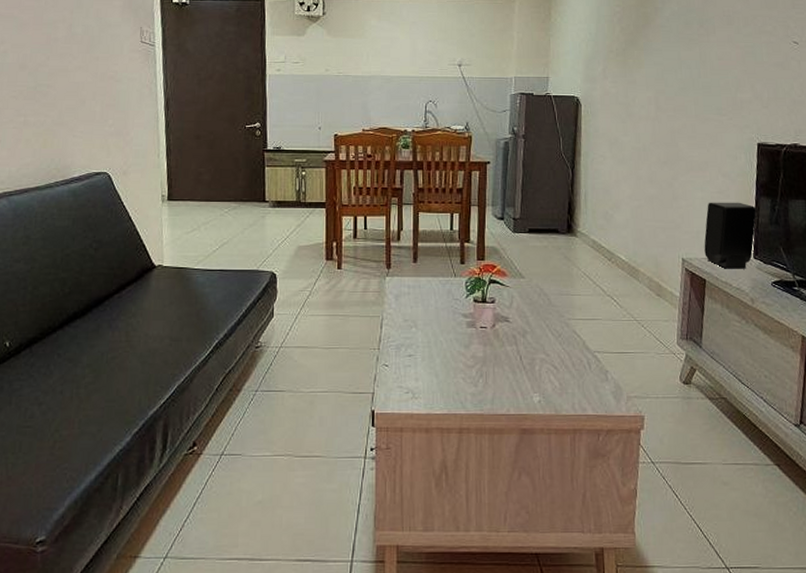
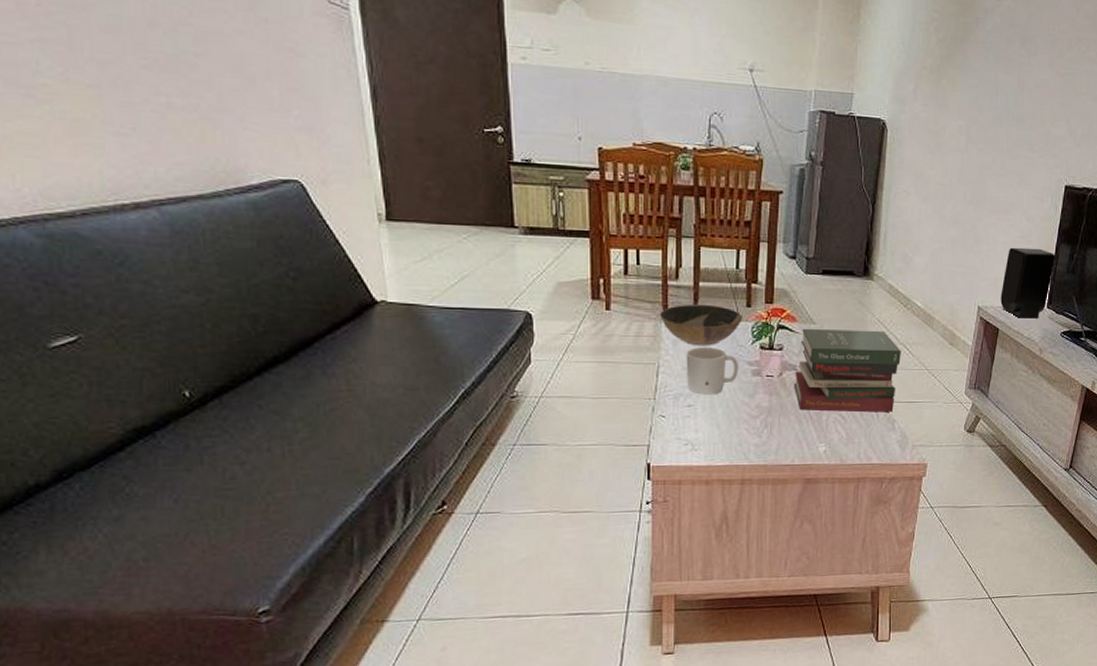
bowl: none [384,262,457,300] -> present [660,304,742,346]
mug: none [407,300,455,346] -> present [686,346,739,395]
books: none [506,282,609,363] -> present [793,328,901,413]

